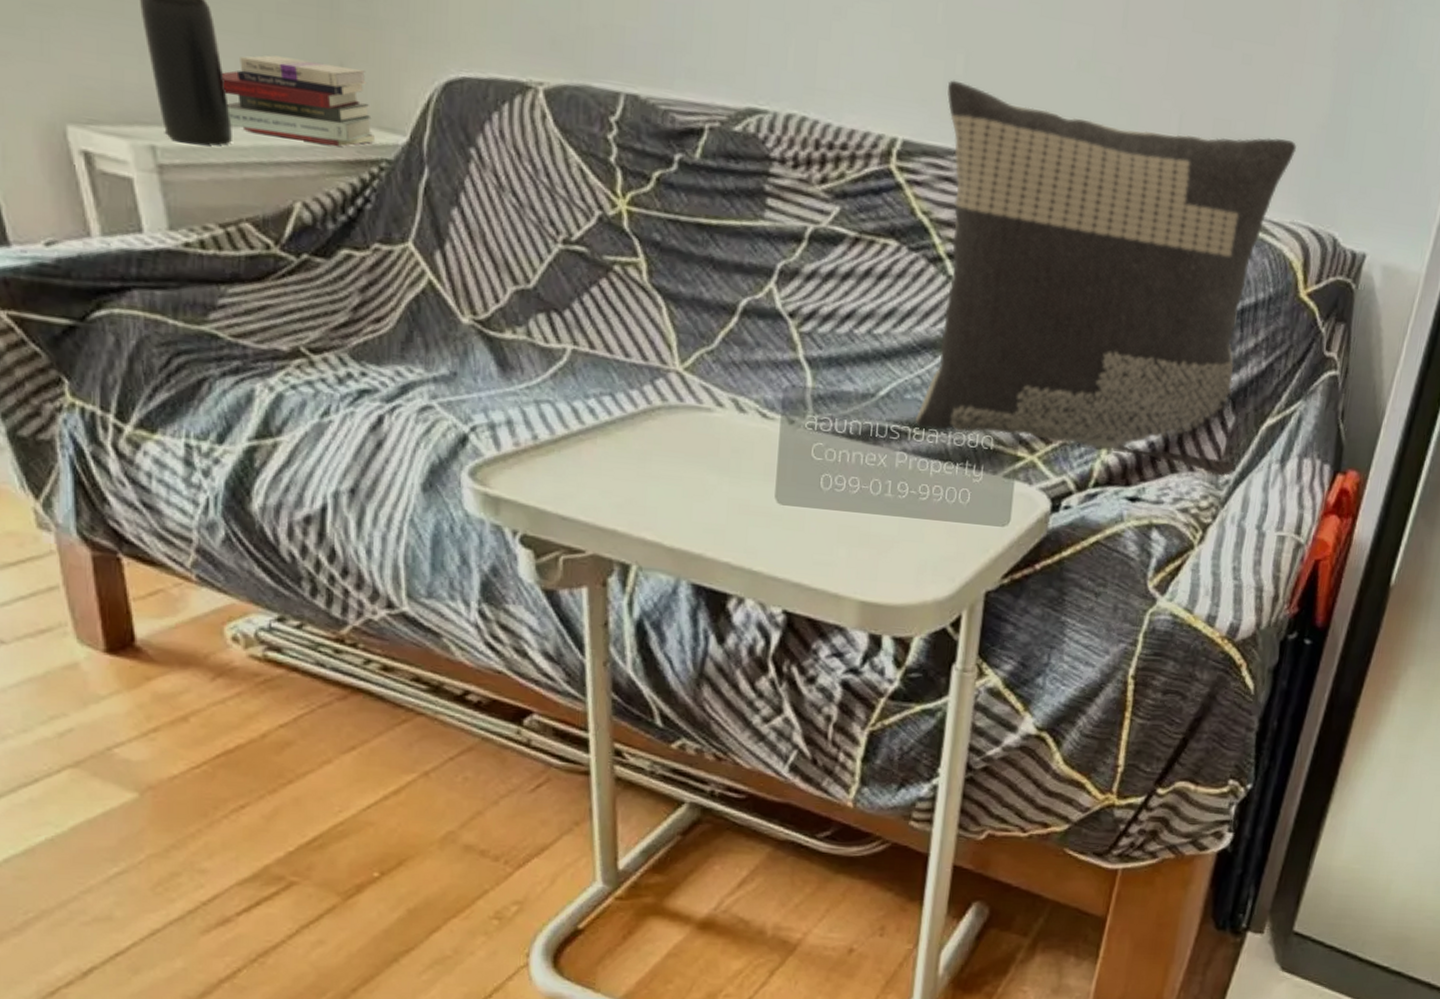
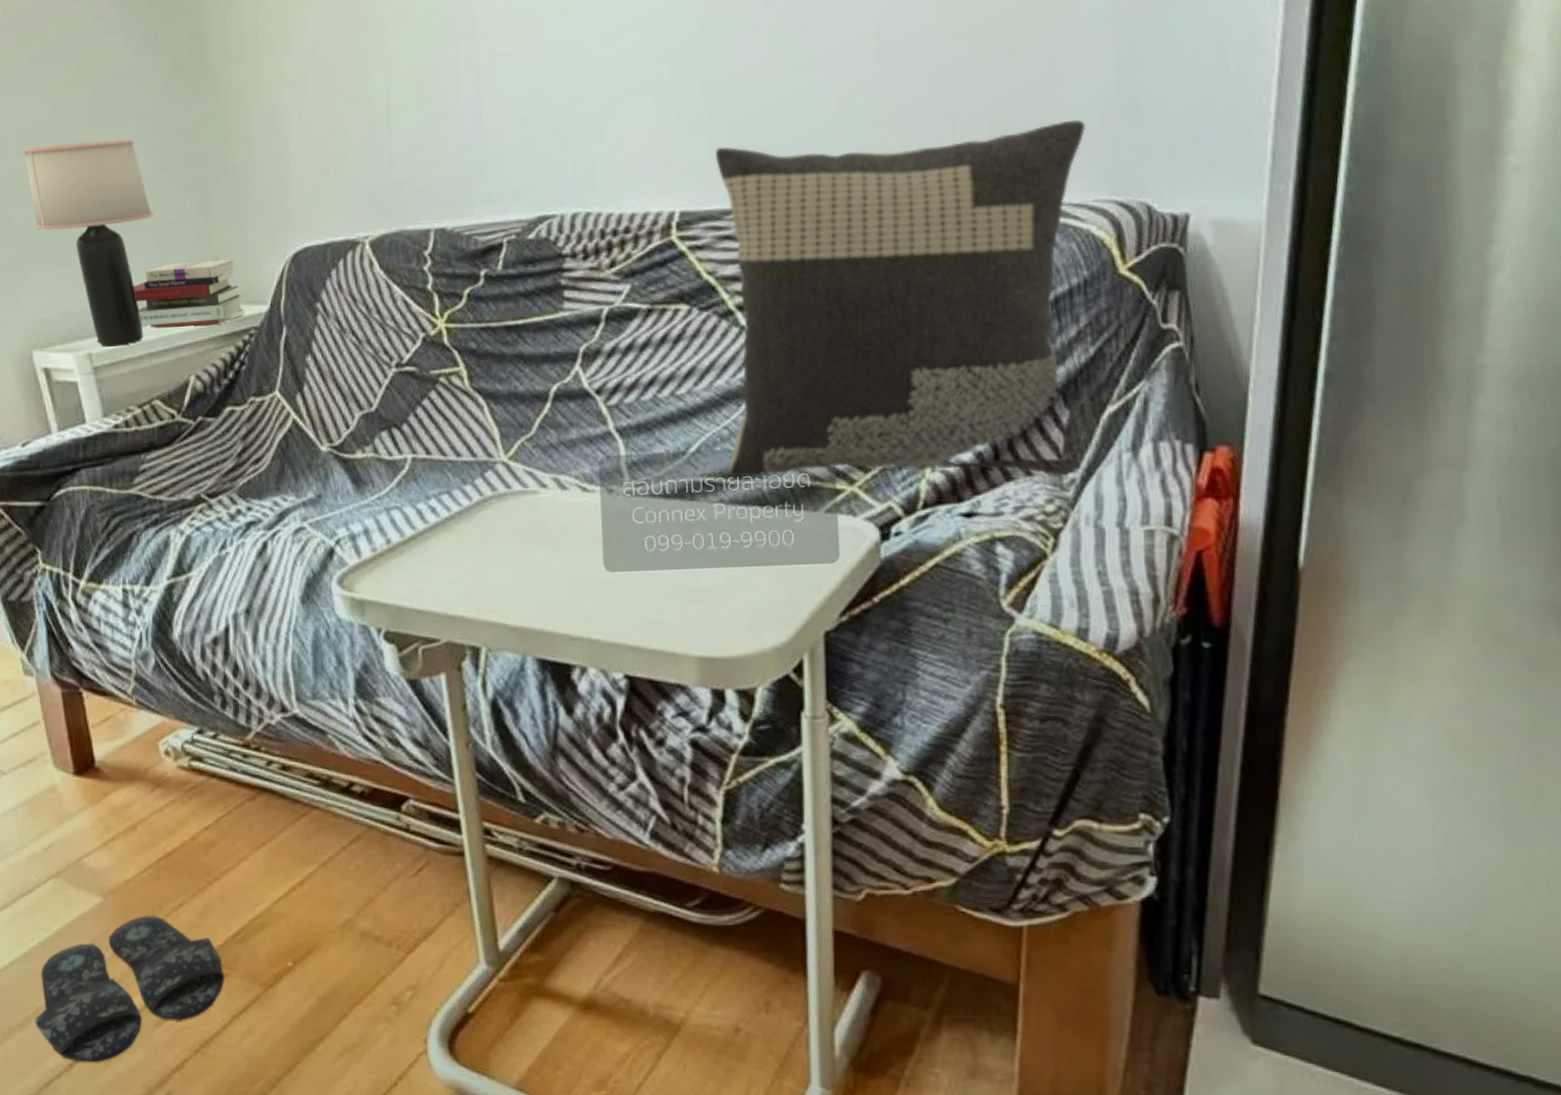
slippers: none [37,816,294,971] -> present [35,916,225,1063]

